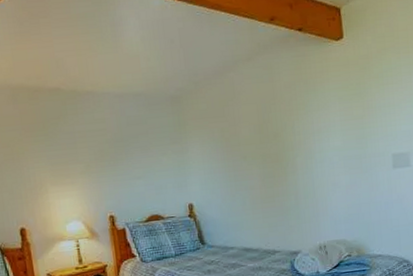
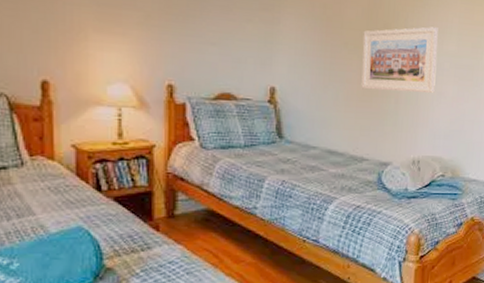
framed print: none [258,128,329,193] -> present [361,27,438,94]

